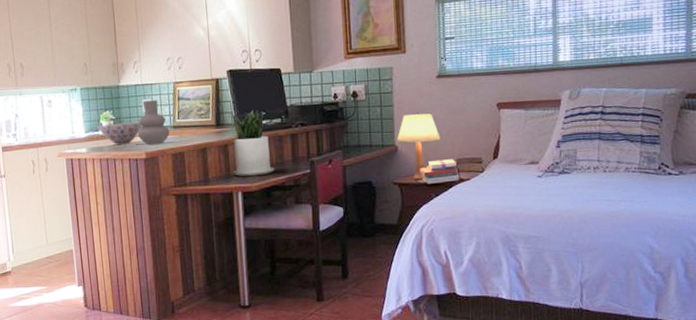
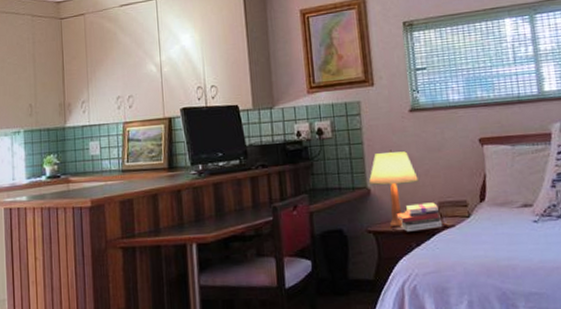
bowl: present [97,121,142,145] -> none [39,165,89,192]
vase: present [137,100,170,145] -> none [83,142,118,192]
planter: present [231,110,275,177] -> none [184,150,234,226]

